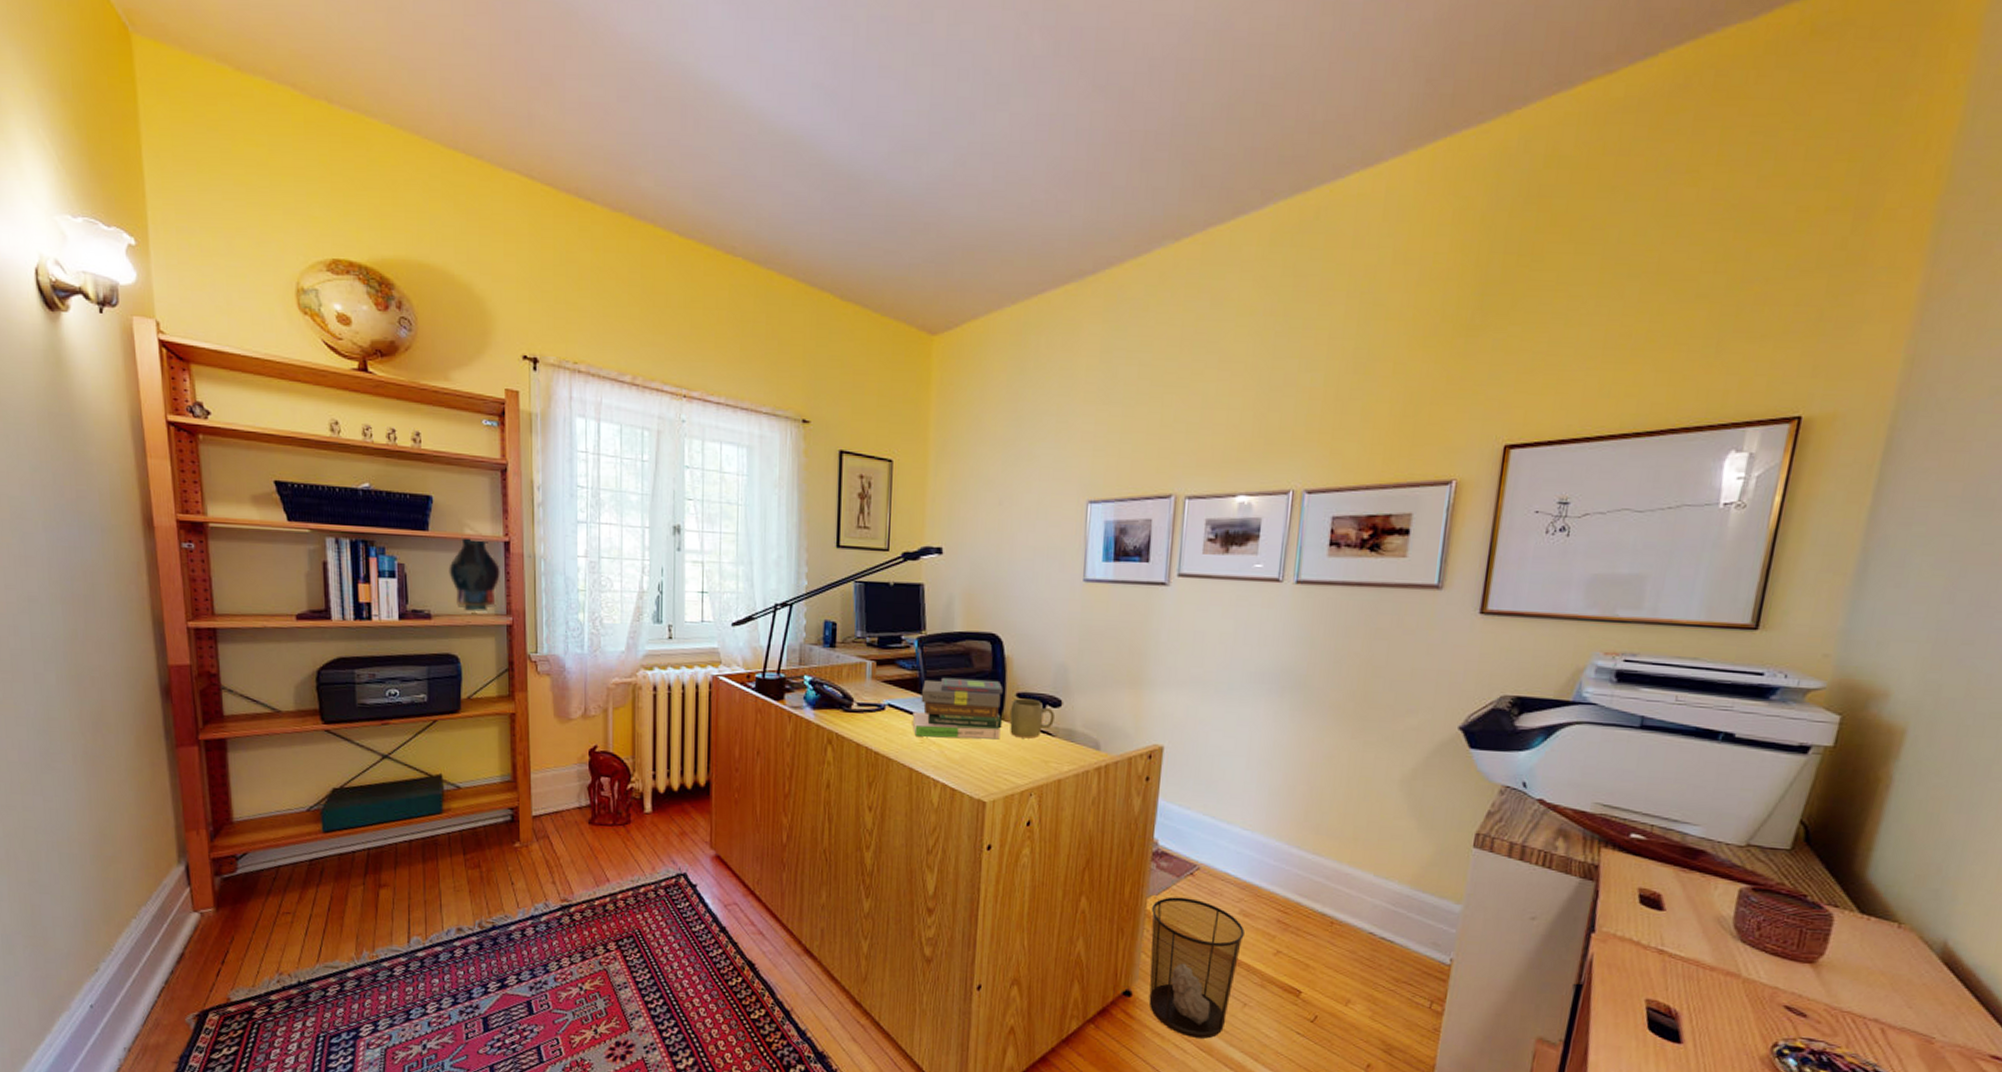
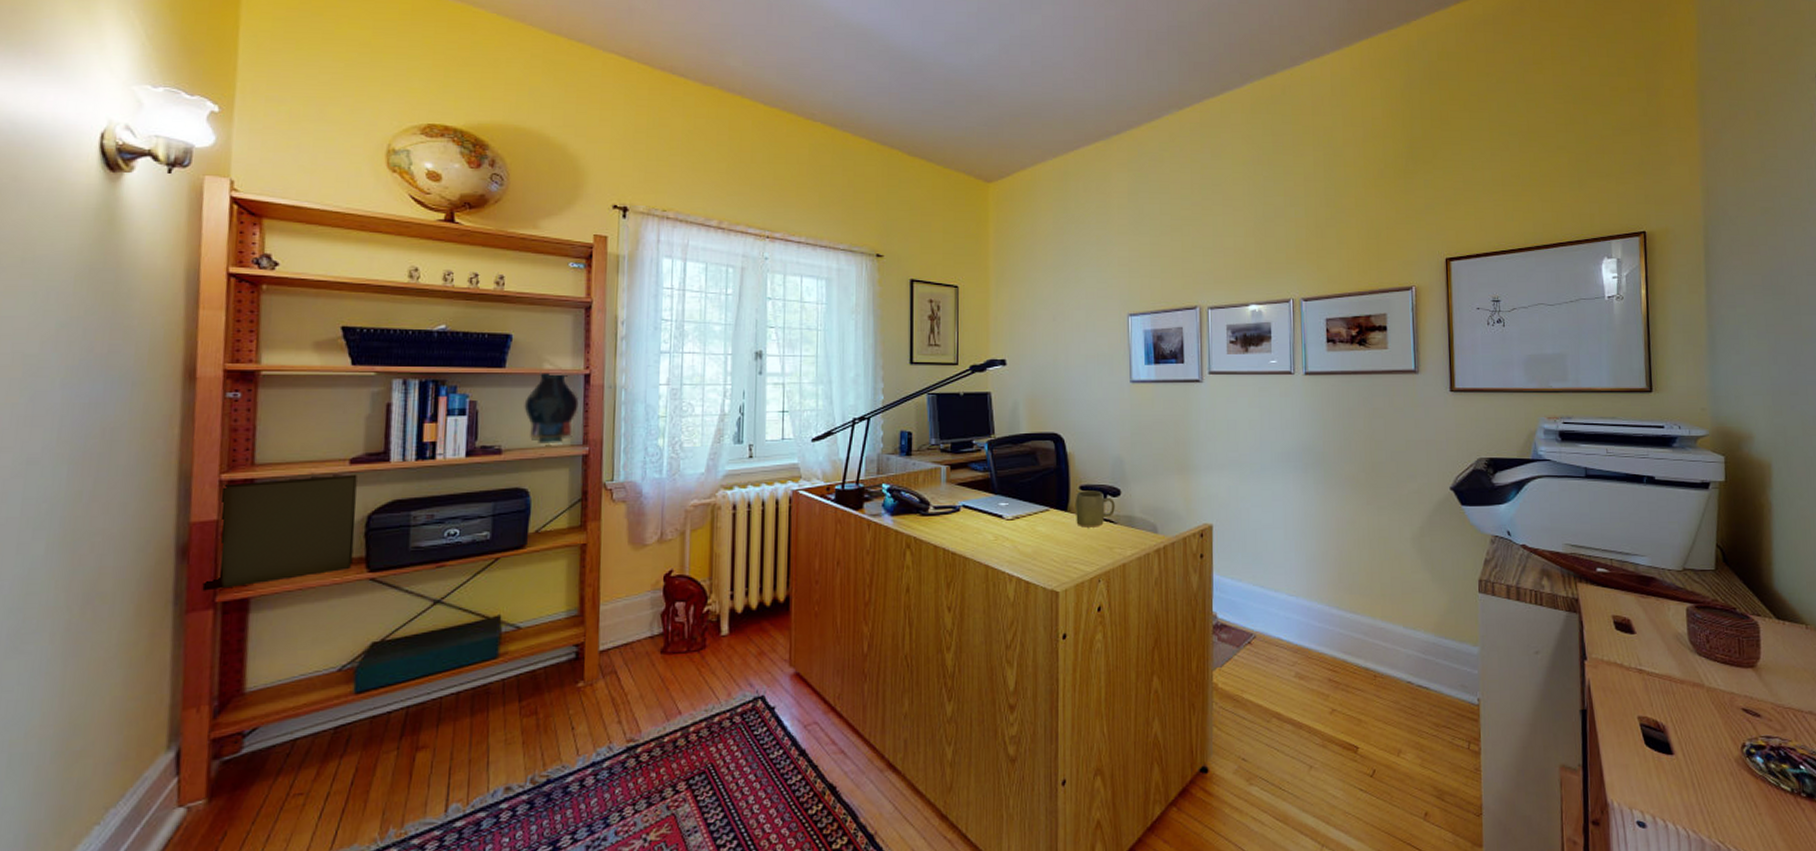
binder: none [186,629,309,729] -> present [202,474,357,591]
books: present [912,677,1003,740] -> none [986,475,1069,534]
waste bin: present [1149,897,1245,1039] -> none [1218,666,1302,808]

